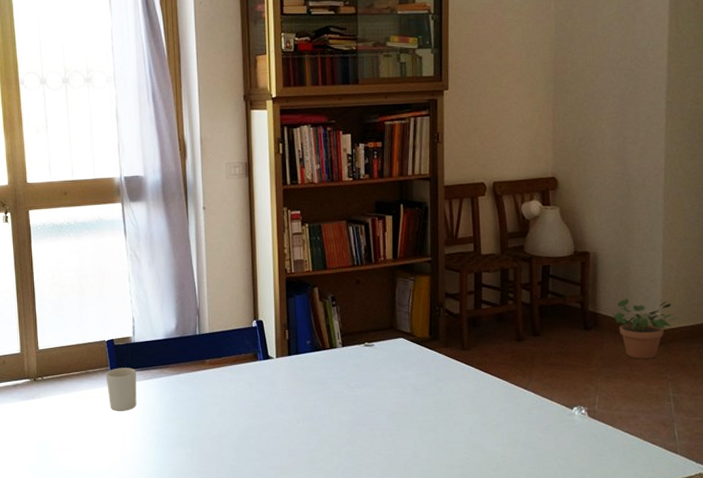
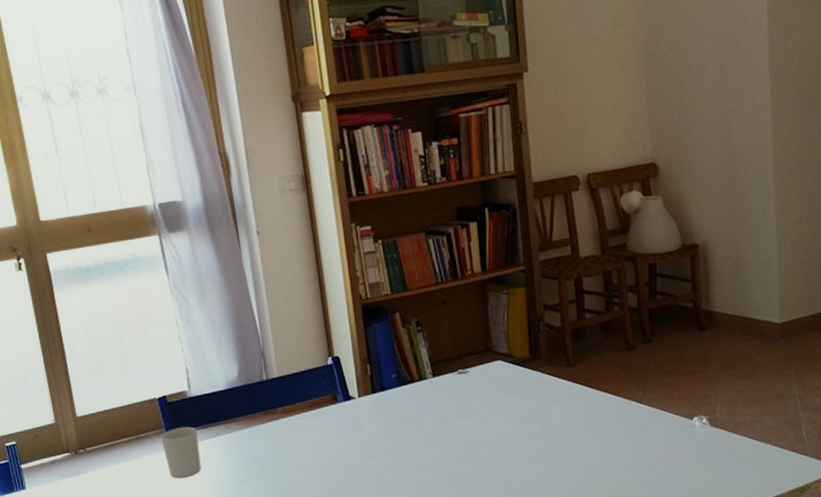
potted plant: present [613,298,679,359] -> none [729,290,799,357]

